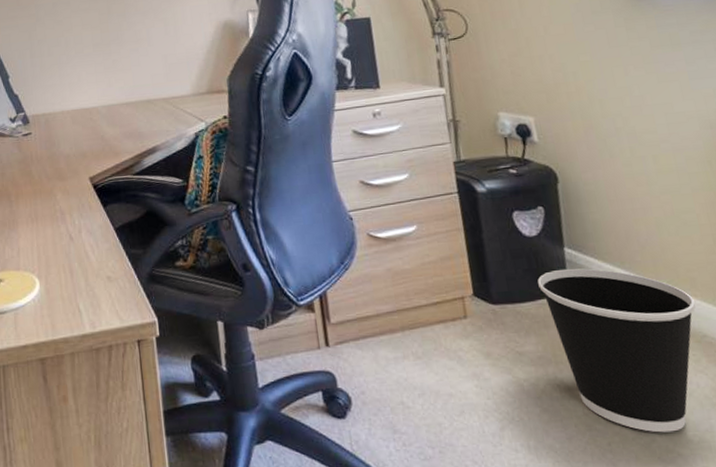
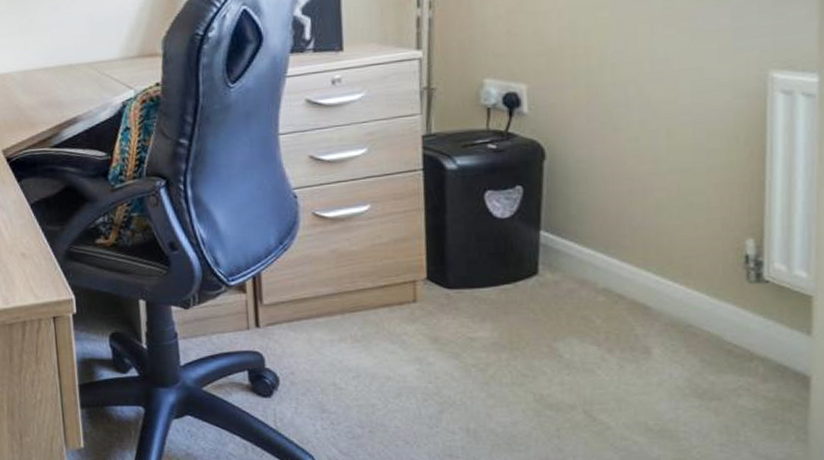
wastebasket: present [537,268,696,433] -> none [503,253,686,421]

